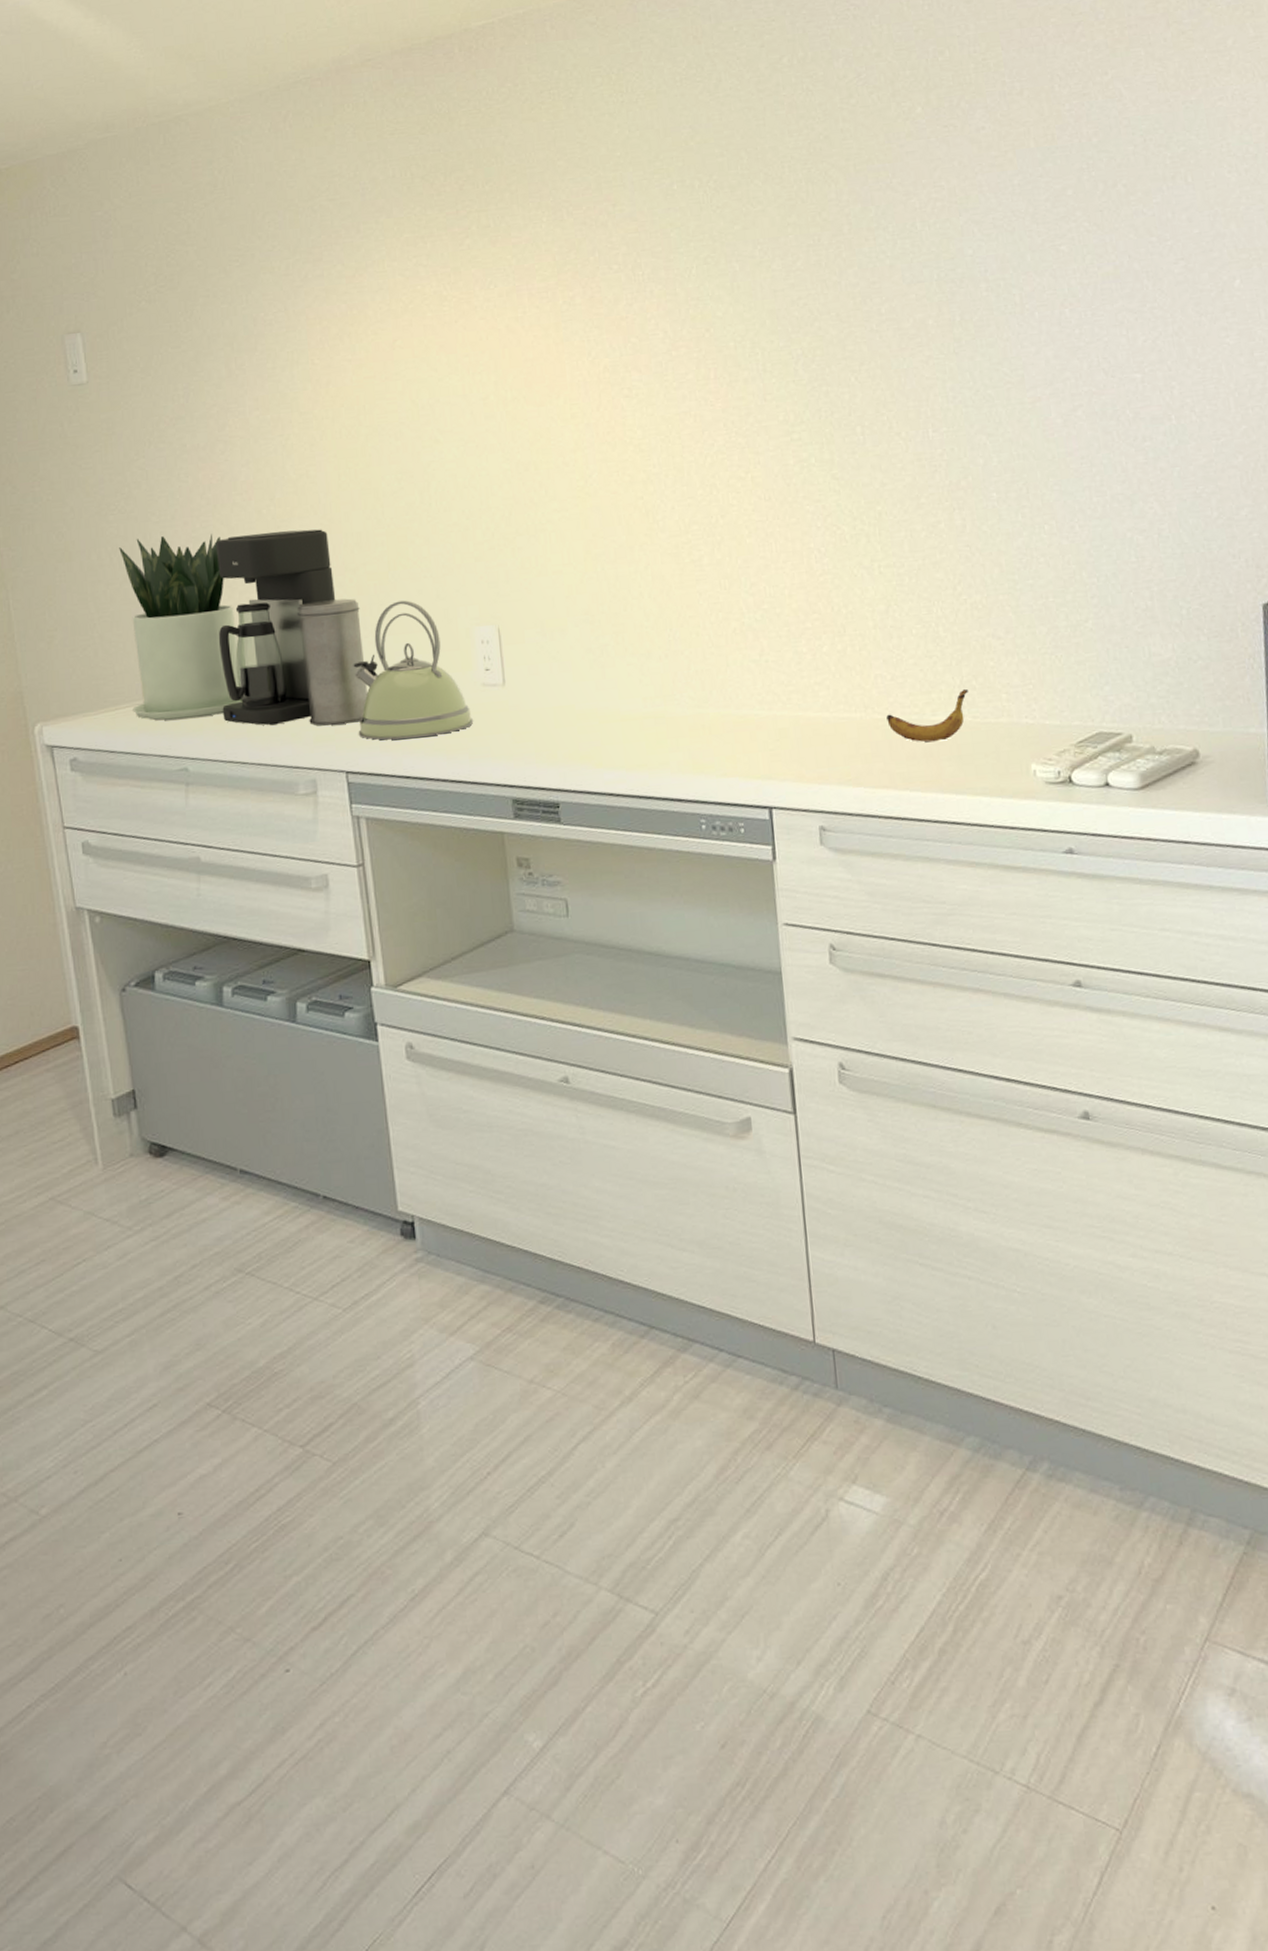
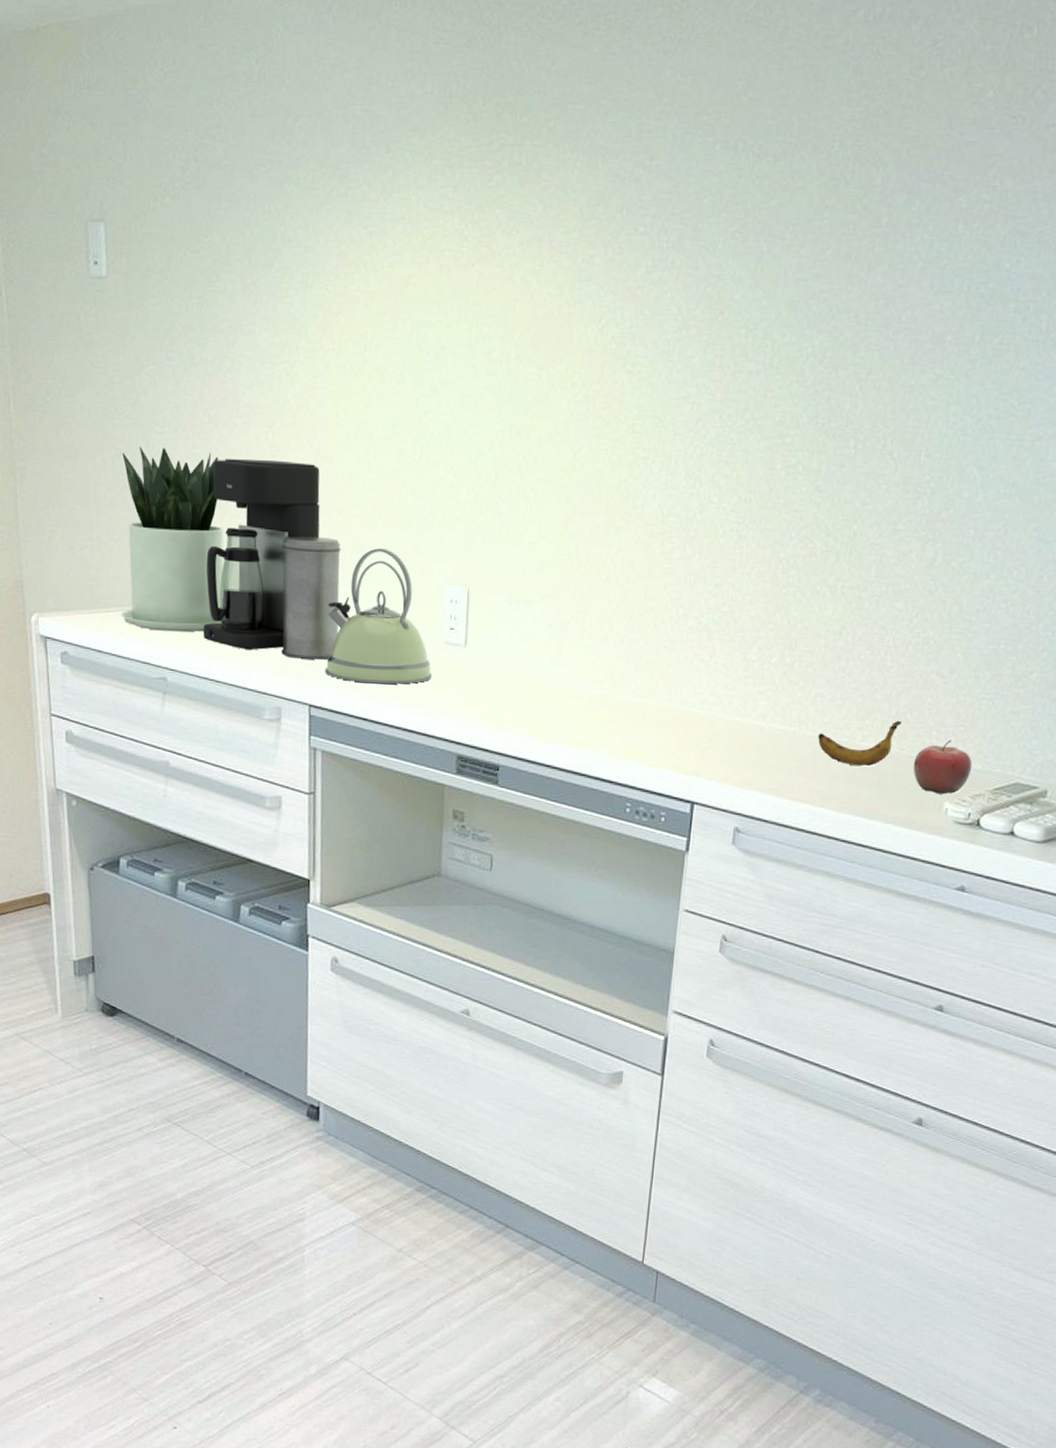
fruit: none [989,699,1051,757] -> present [913,739,973,795]

